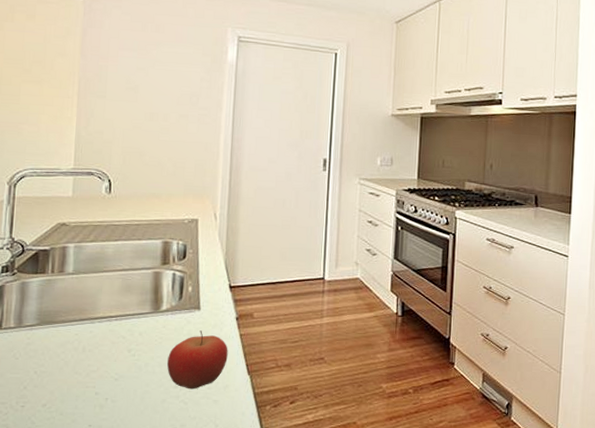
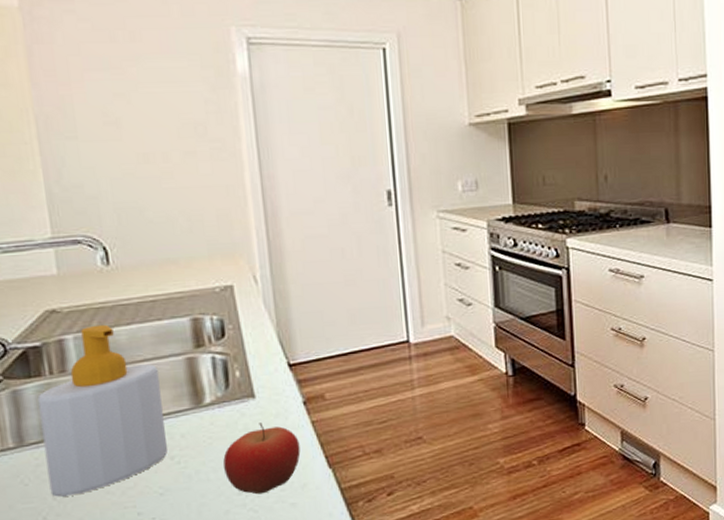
soap bottle: none [33,238,131,372] -> present [37,324,168,497]

